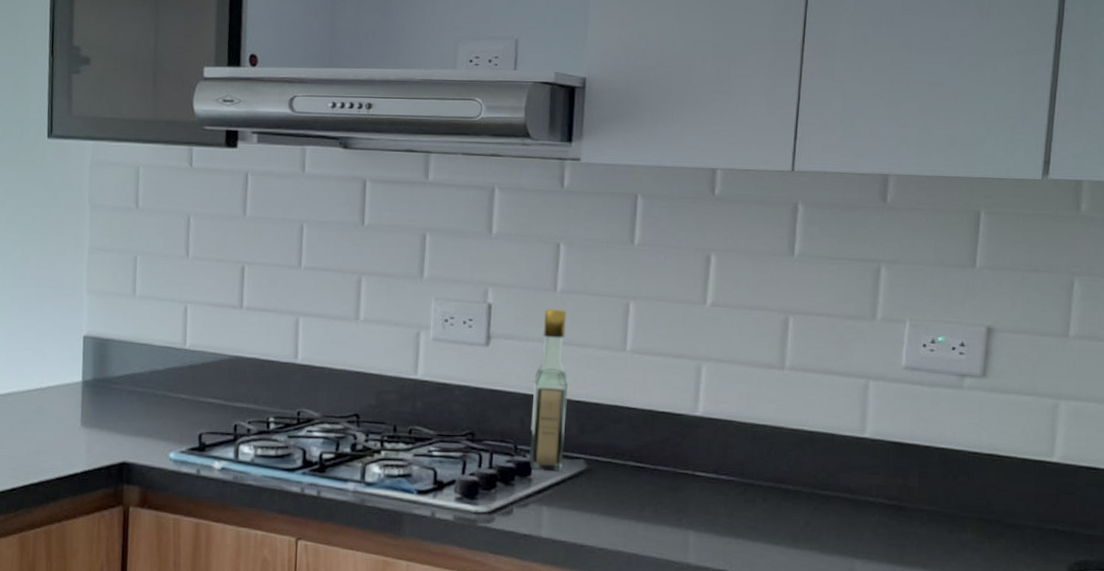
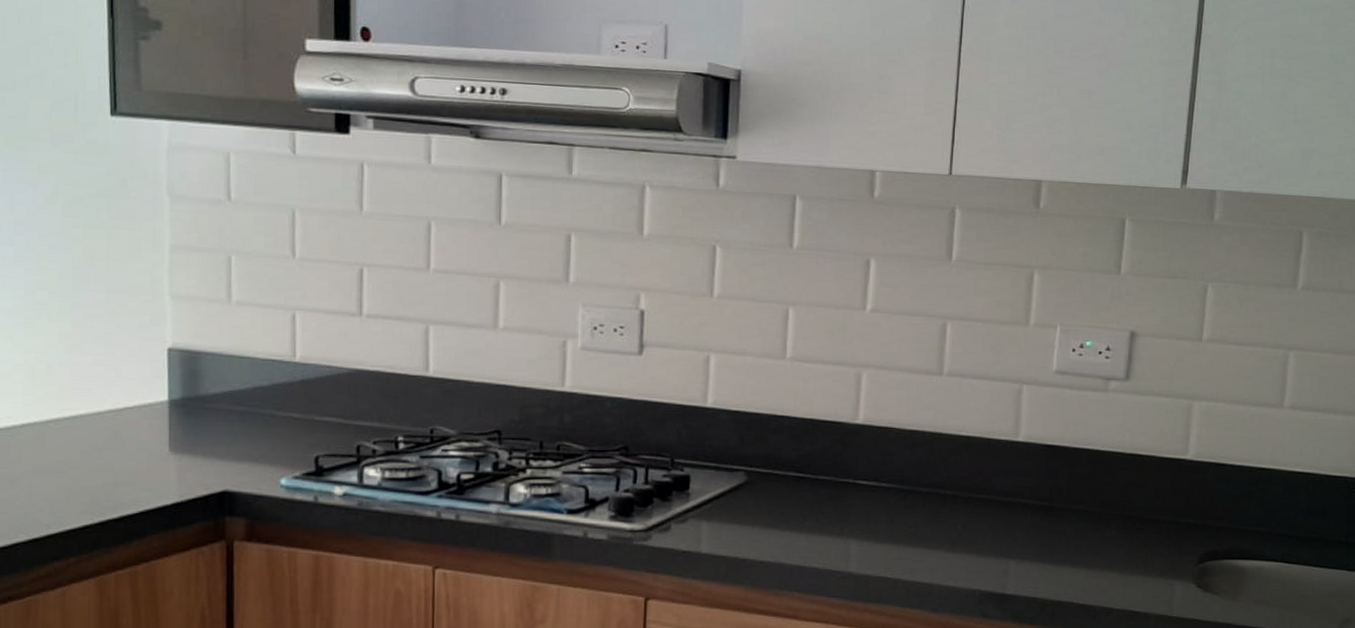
bottle: present [529,308,570,472] -> none [687,315,729,485]

